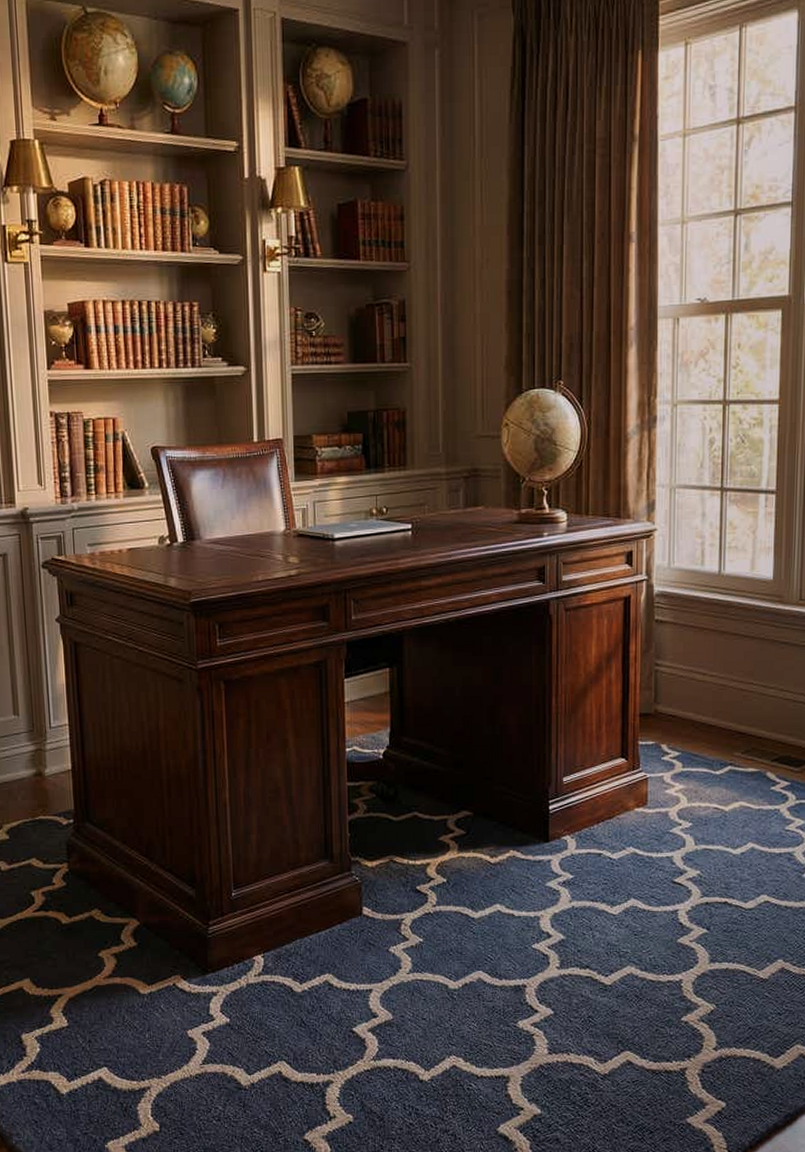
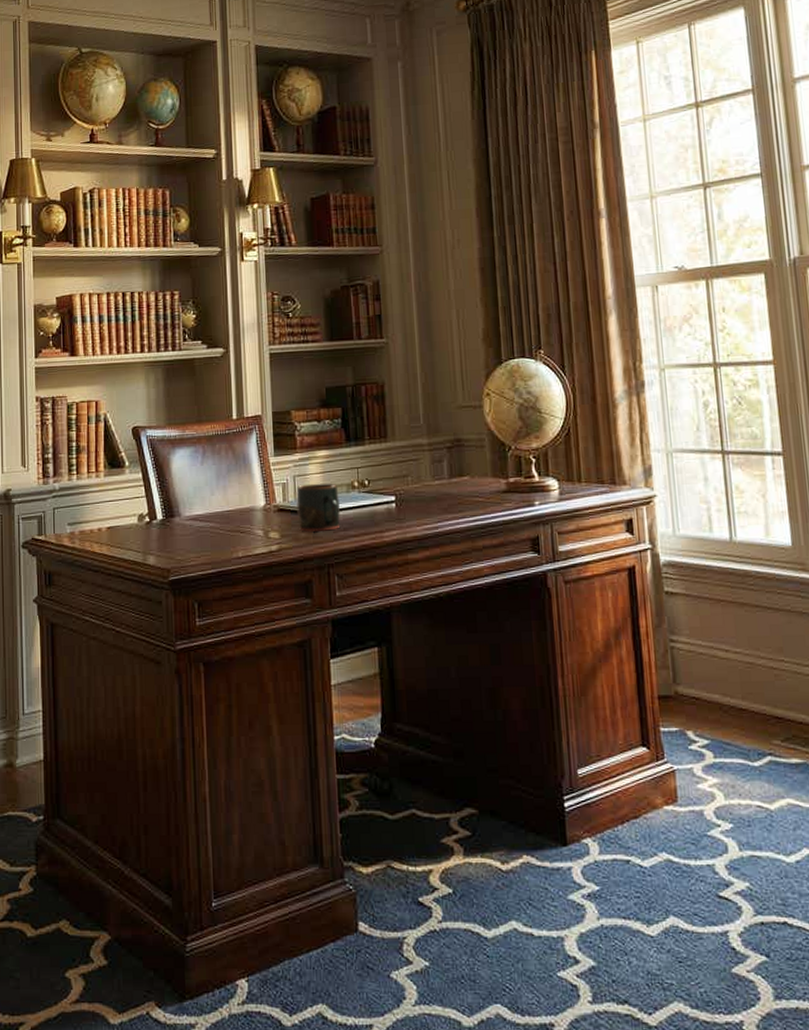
mug: none [316,509,358,557] -> present [296,483,340,532]

